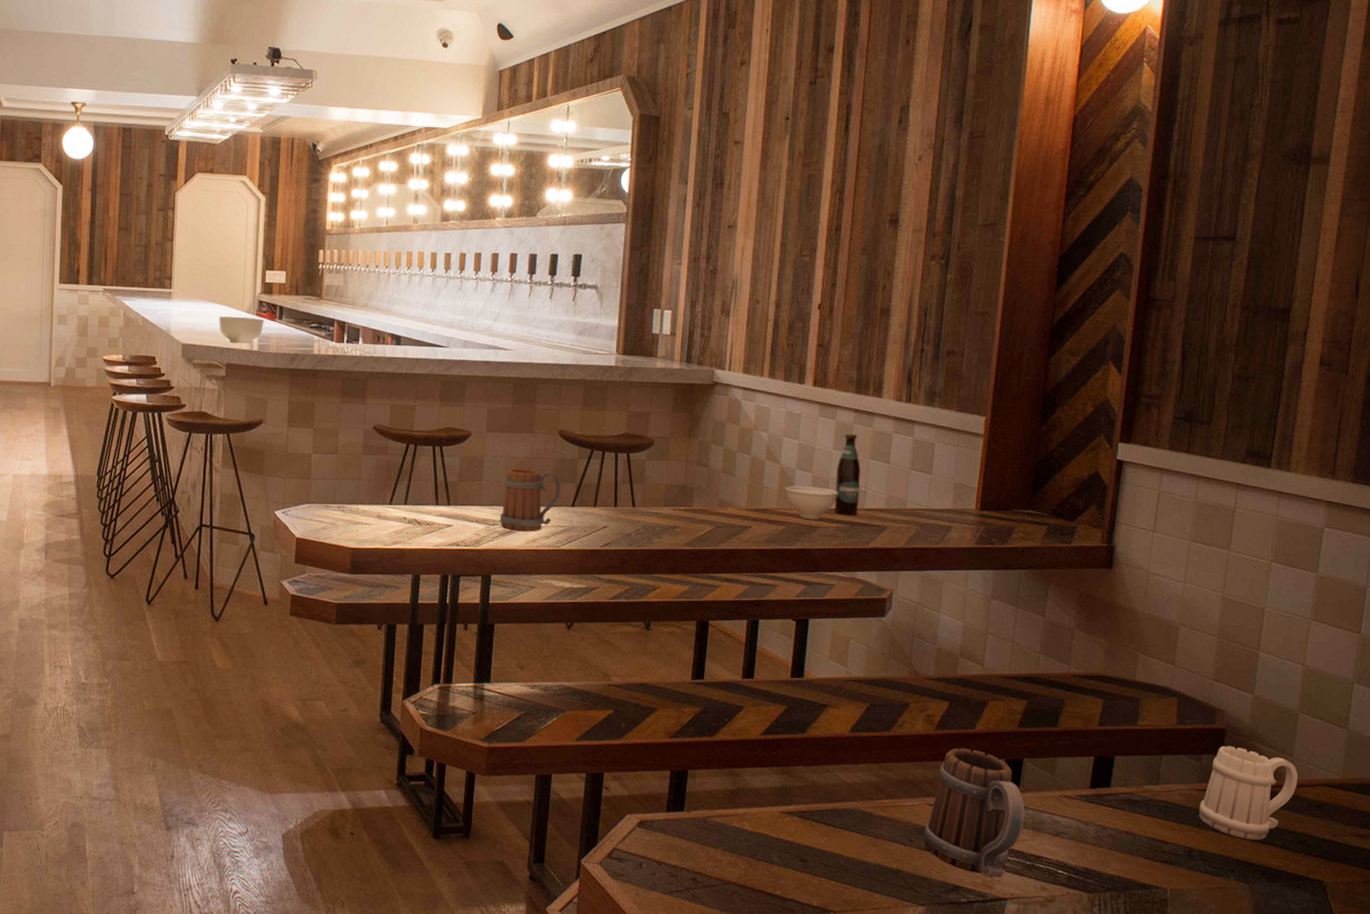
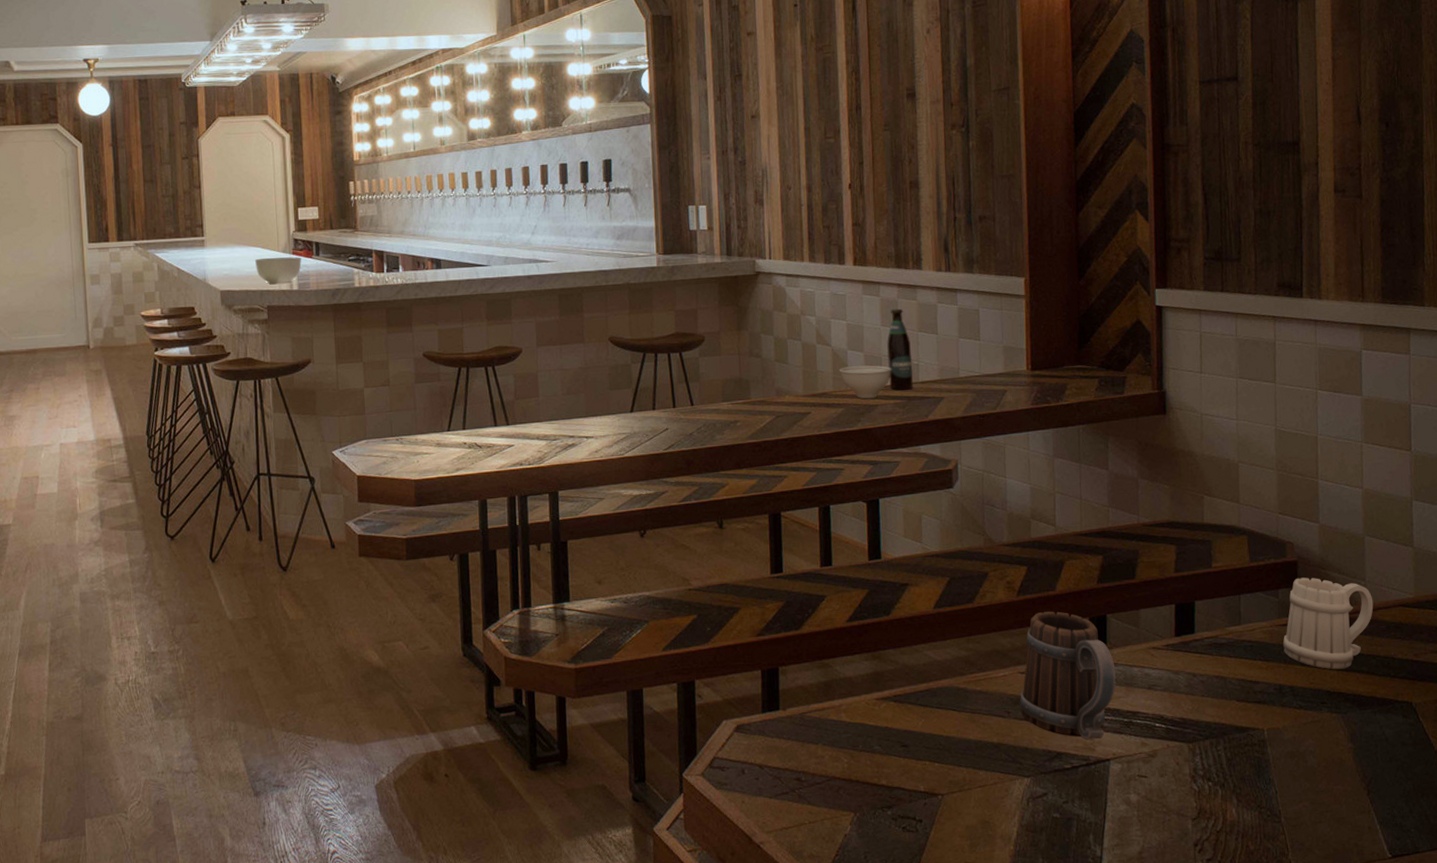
beer mug: present [499,468,561,532] -> none [560,379,618,444]

